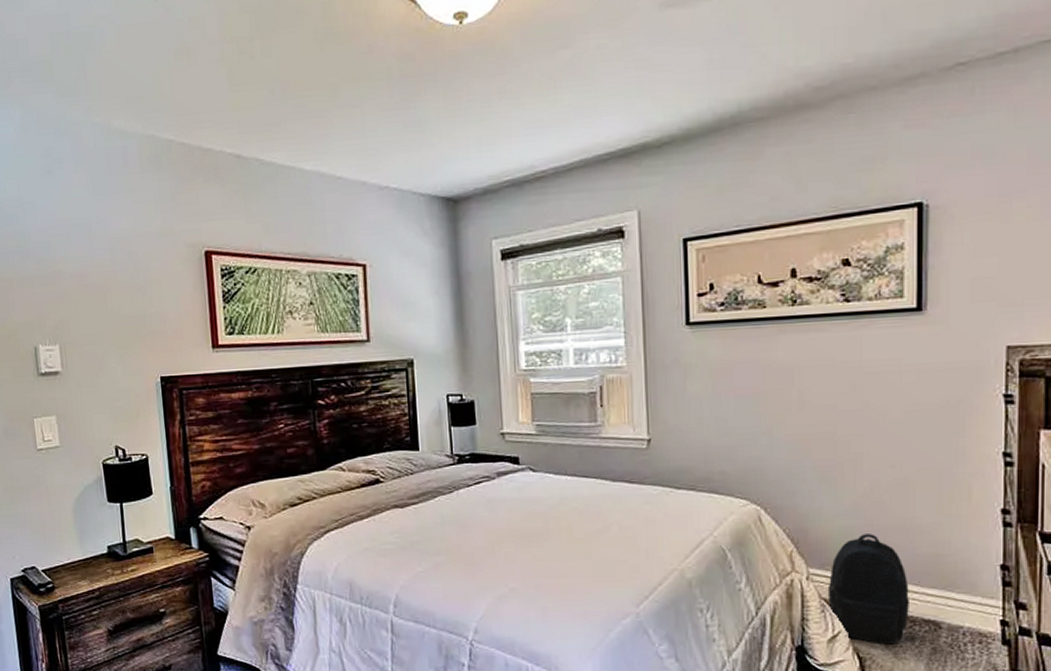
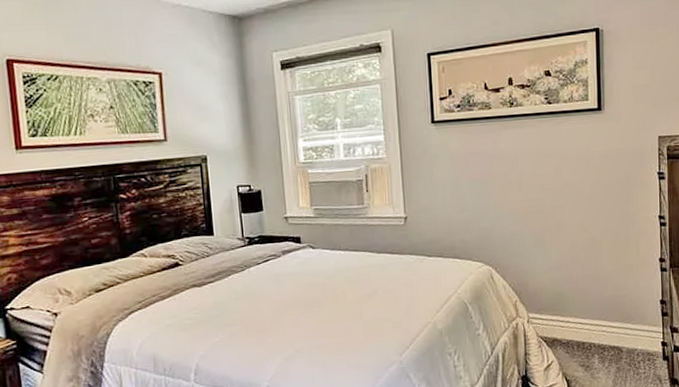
backpack: present [827,534,909,645] -> none [543,283,600,369]

